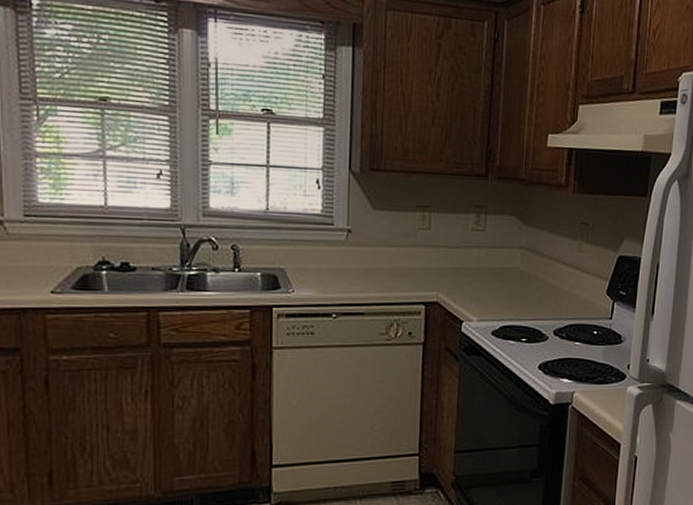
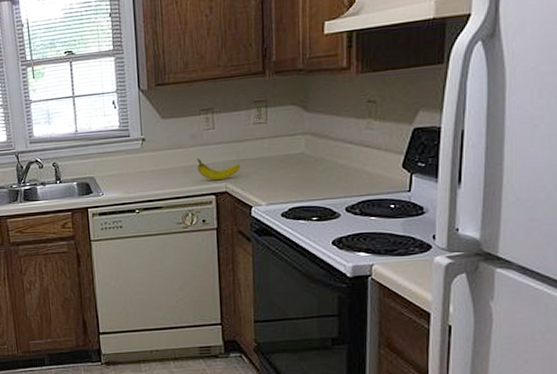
fruit: none [407,261,455,287] -> present [196,158,241,180]

